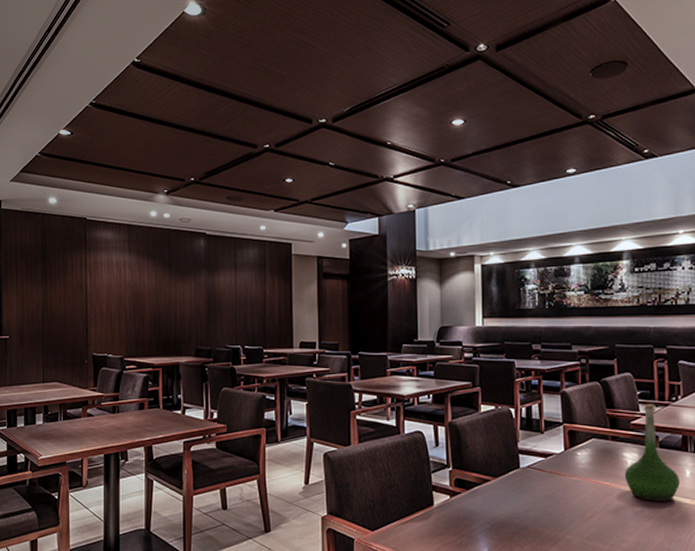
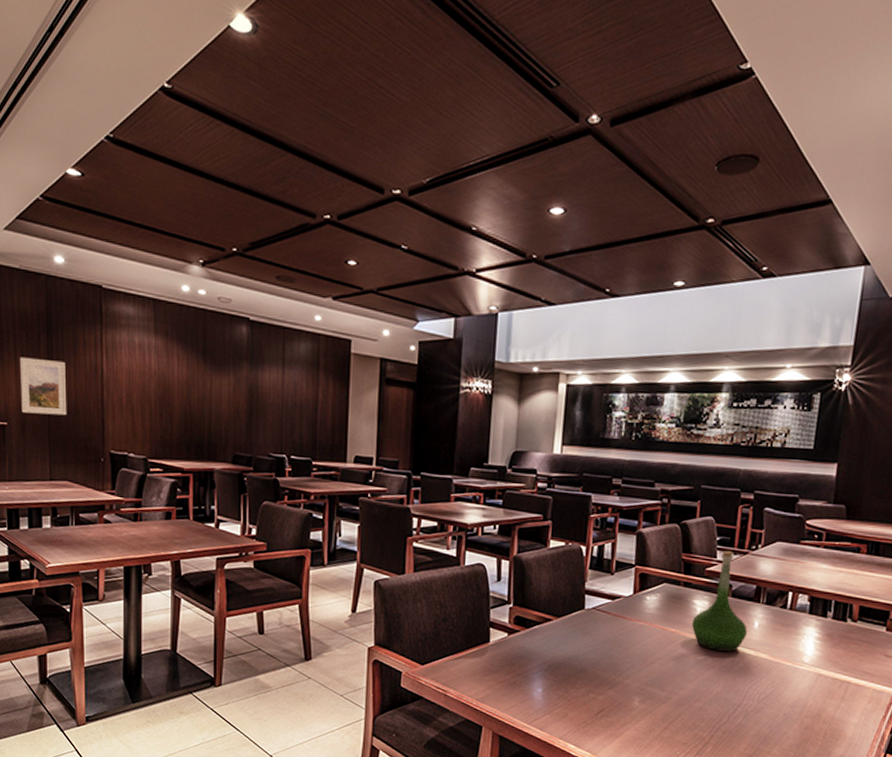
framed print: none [20,281,58,327] -> present [19,357,67,416]

